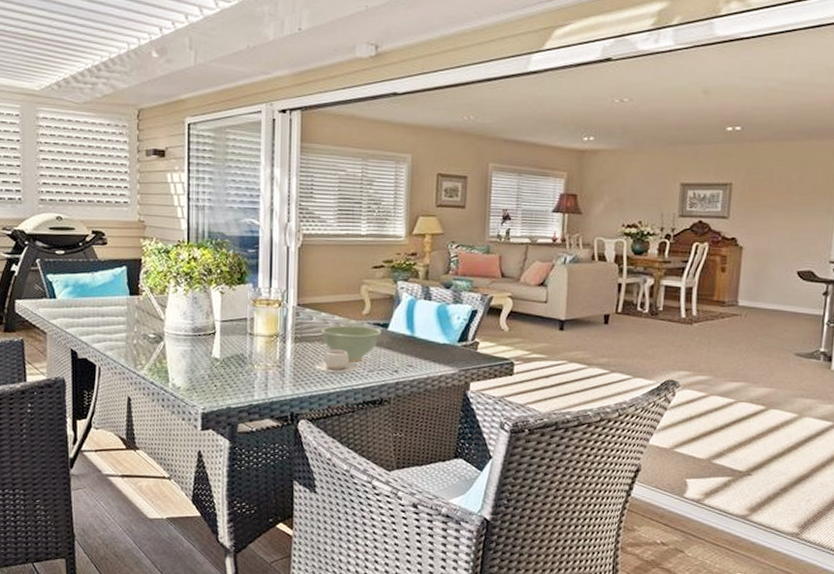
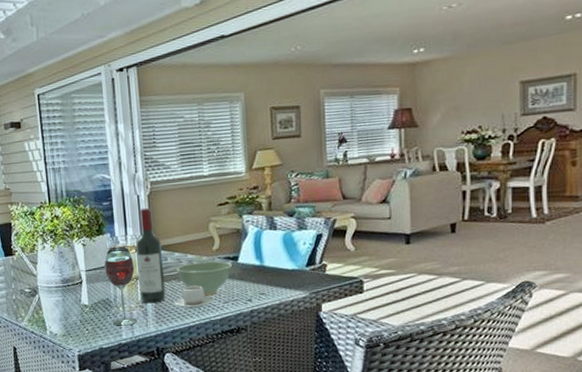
wineglass: none [242,298,276,386] -> present [104,246,137,326]
wine bottle: none [278,260,308,365] -> present [136,207,166,304]

